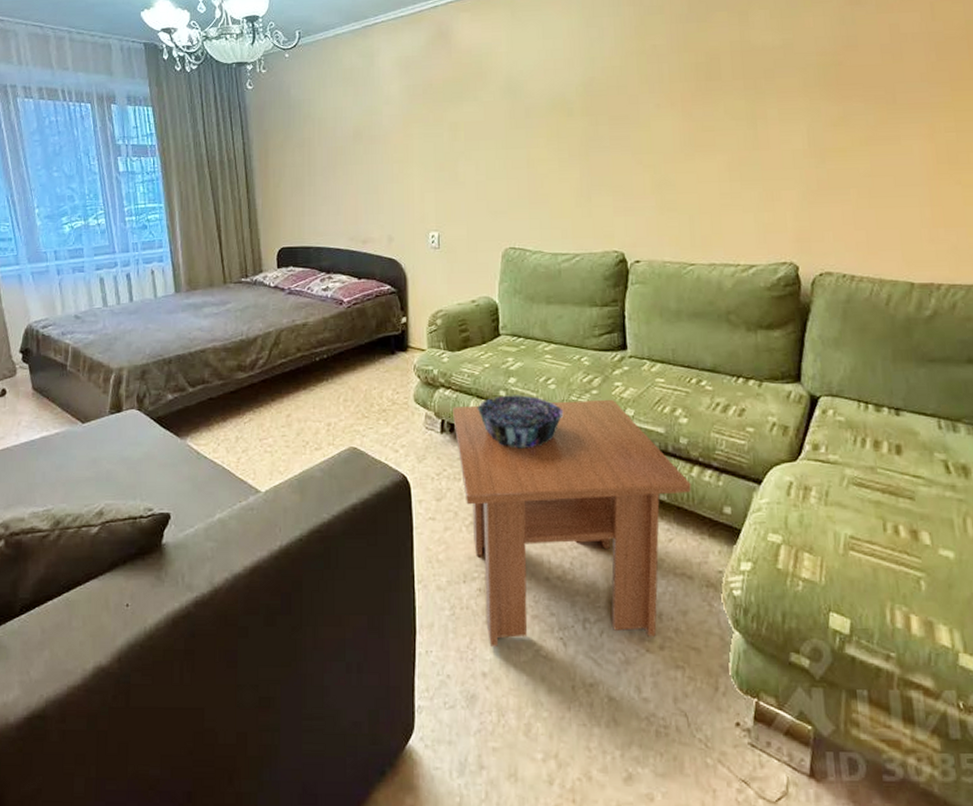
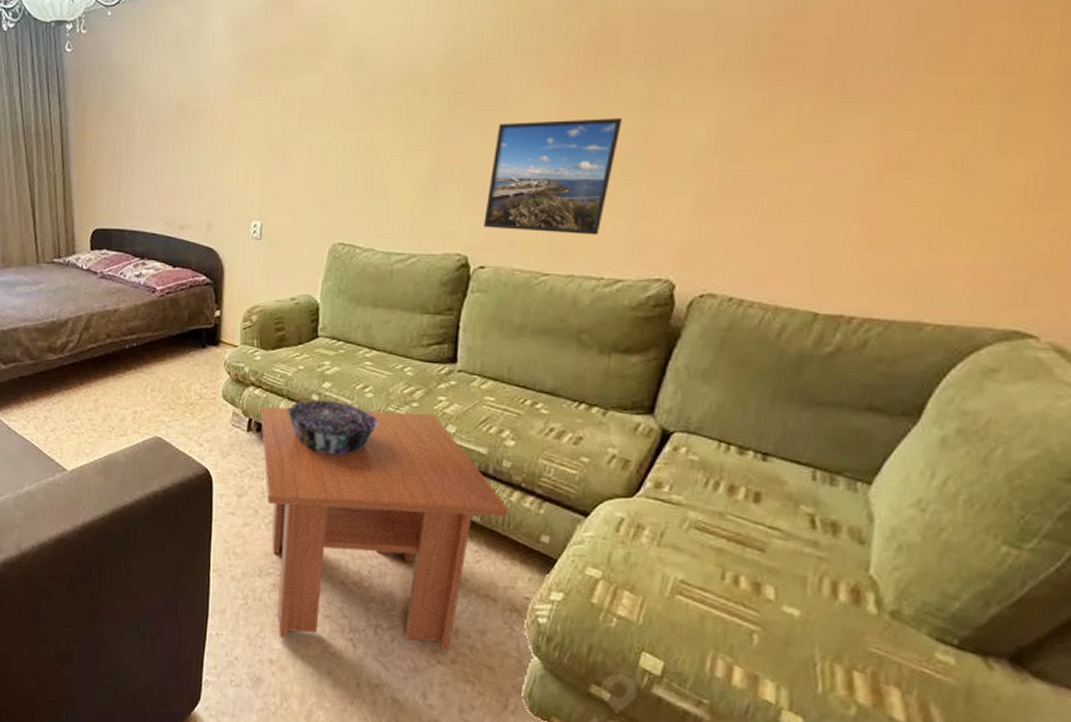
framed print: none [633,131,734,228] -> present [483,118,622,235]

